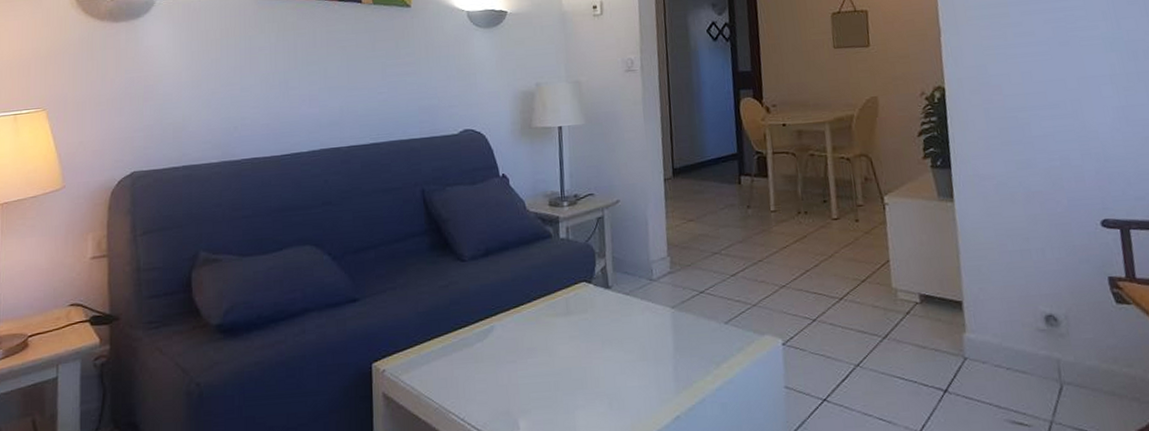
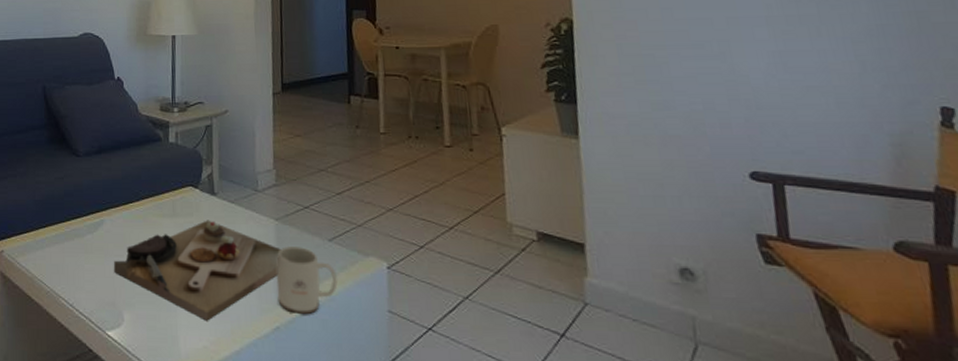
decorative tray: none [506,314,678,419] -> present [113,220,281,321]
mug: none [674,332,735,401] -> present [276,246,338,315]

